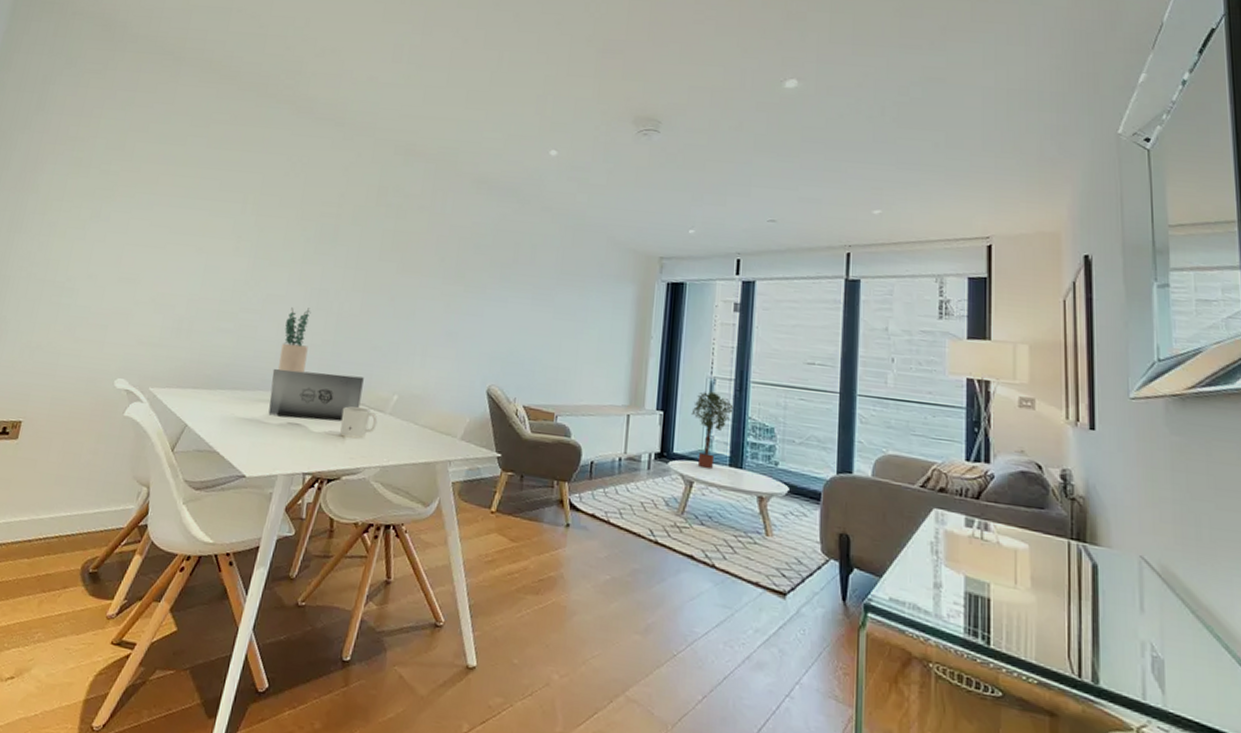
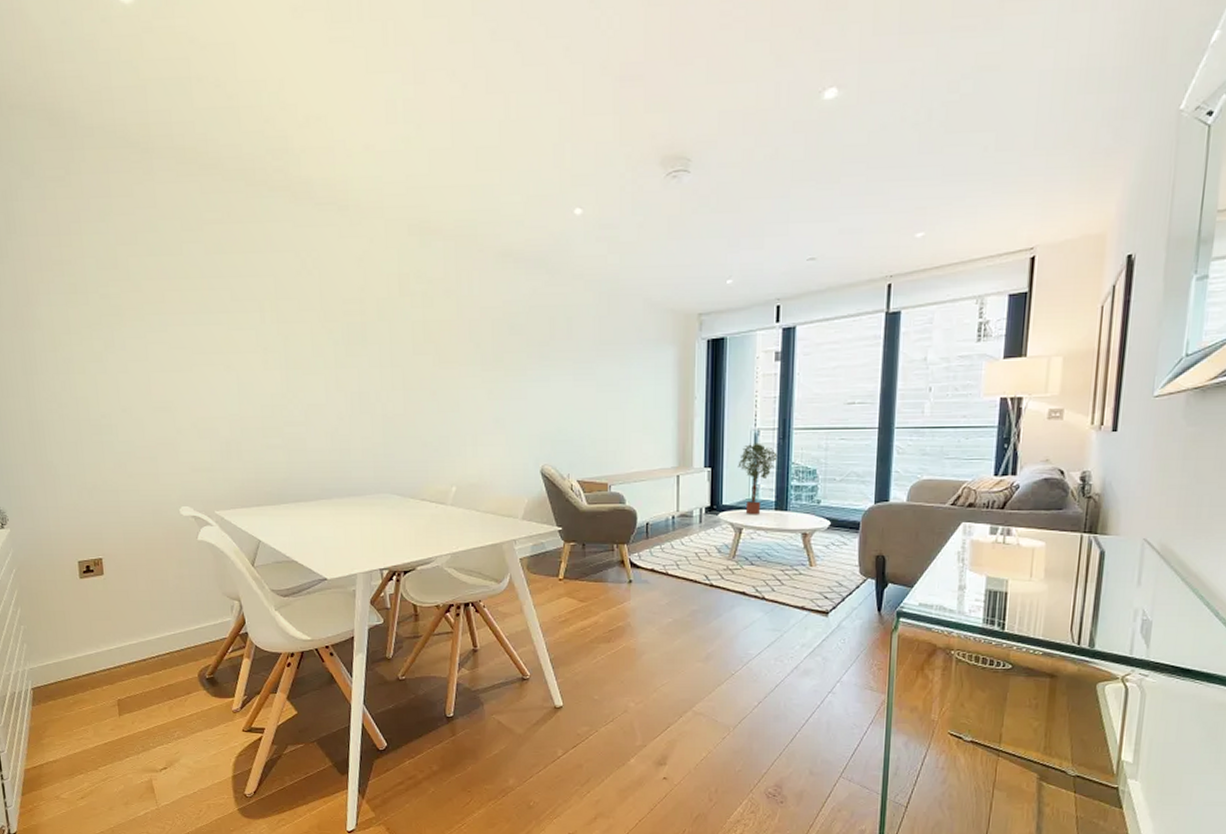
laptop: present [268,369,364,422] -> none [330,474,421,521]
vase: present [278,307,311,373] -> none [333,413,361,479]
mug: present [340,406,378,439] -> none [405,503,441,532]

